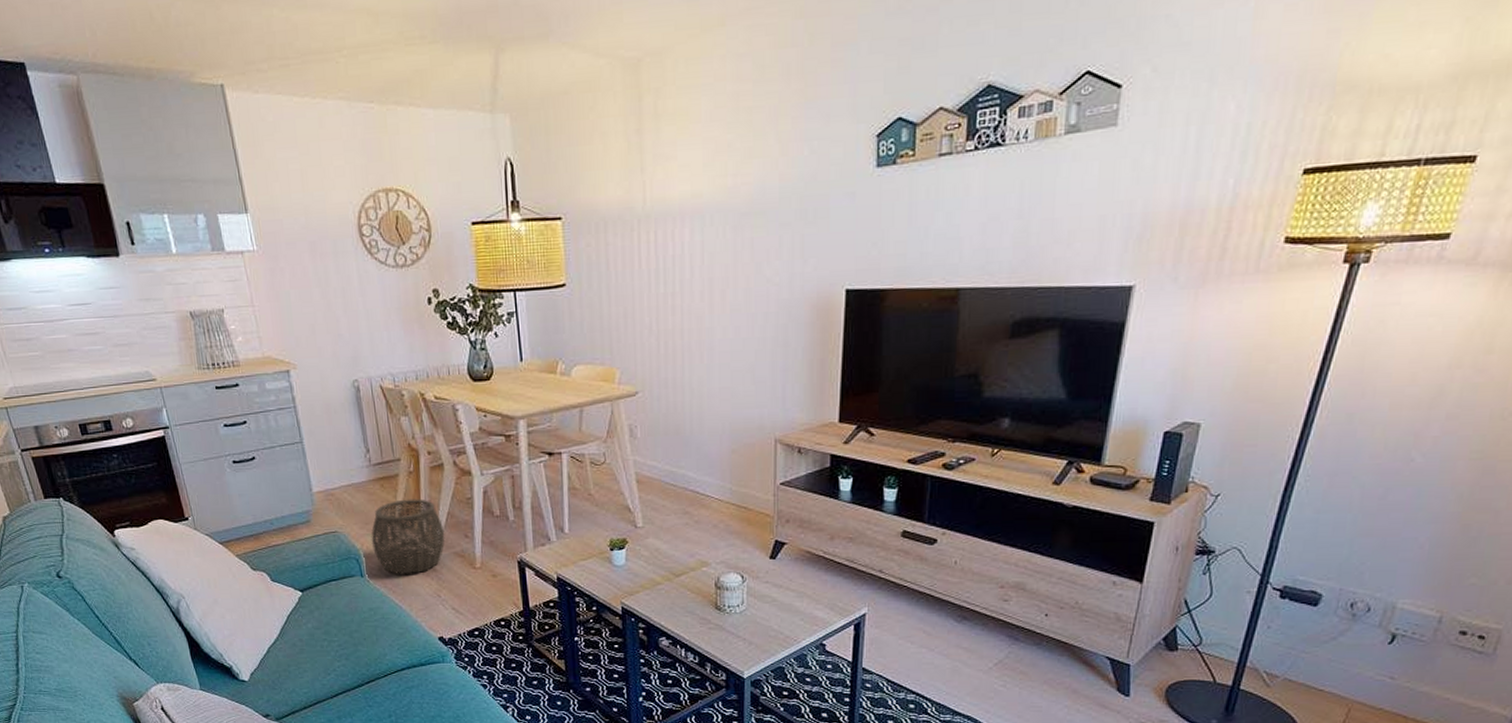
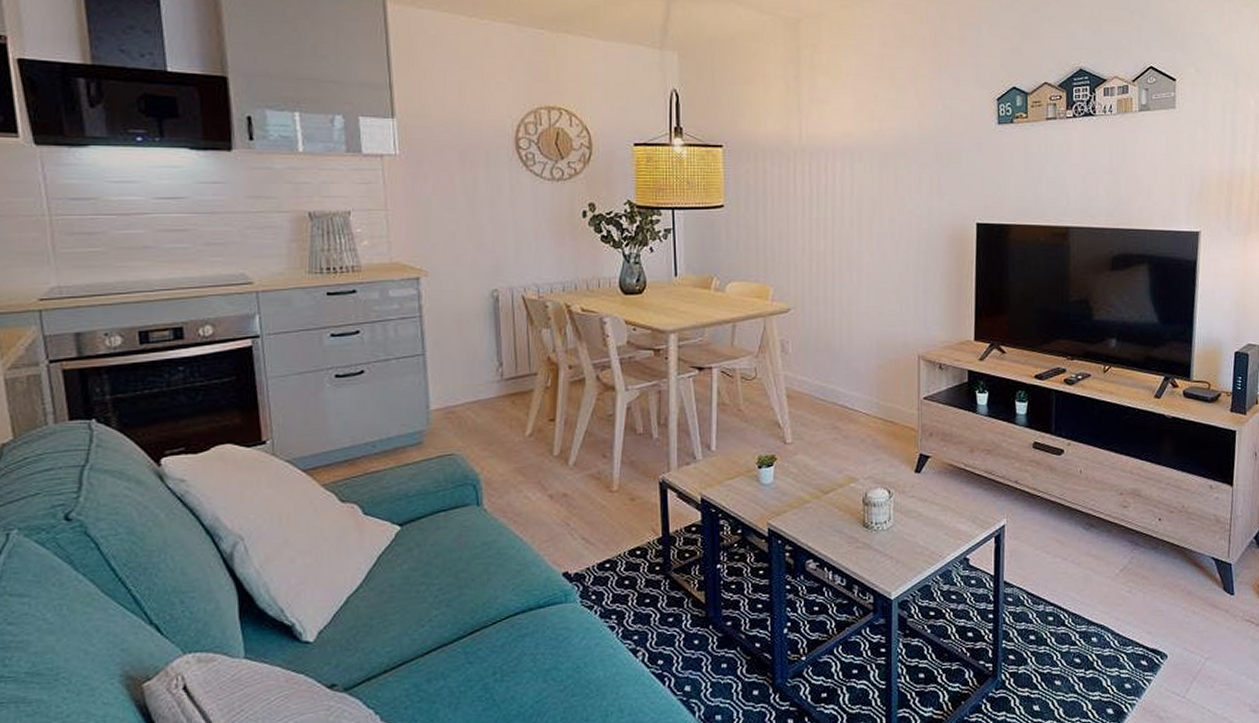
woven basket: present [371,499,445,574] -> none [494,416,580,501]

